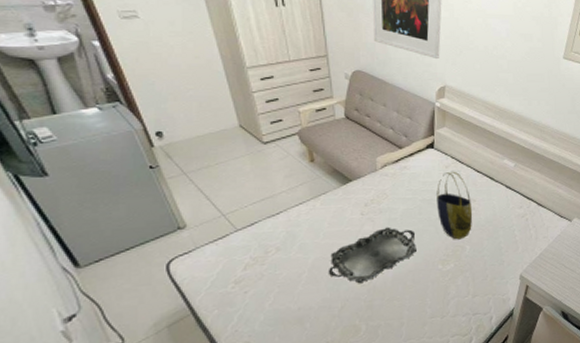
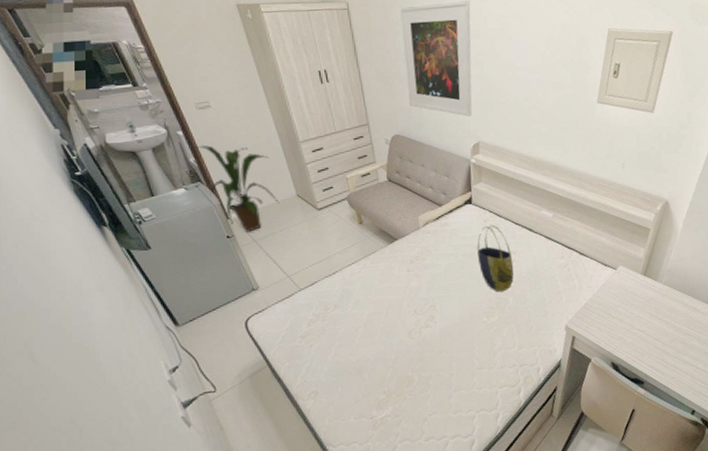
house plant: none [114,59,218,163] -> present [194,144,280,232]
serving tray: present [328,227,417,284] -> none [380,282,461,337]

